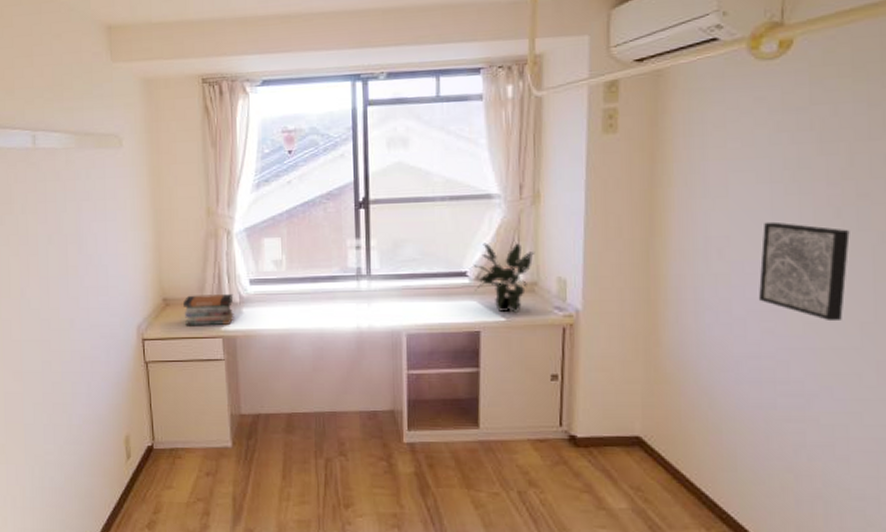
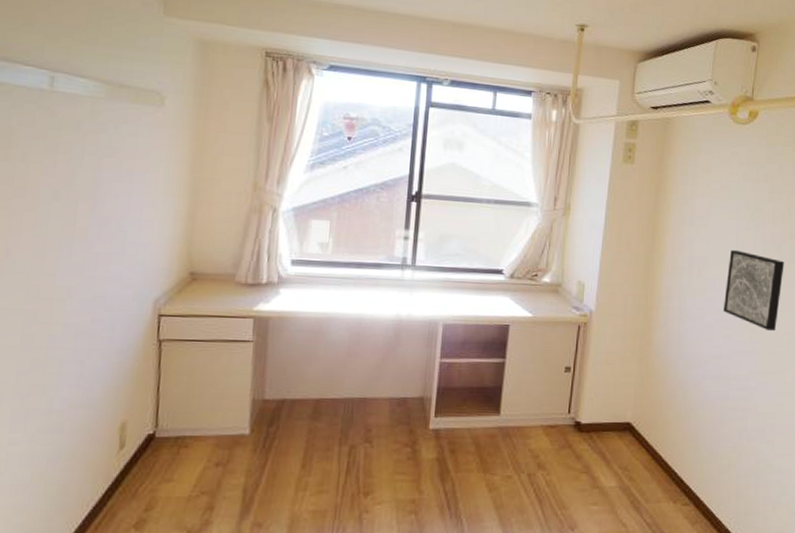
book stack: present [183,294,234,326] -> none [212,271,272,305]
potted plant: present [474,242,535,313] -> none [508,245,562,310]

